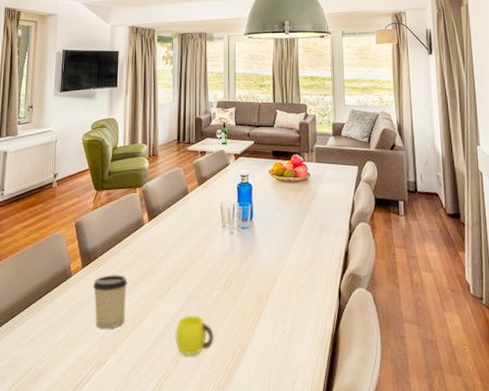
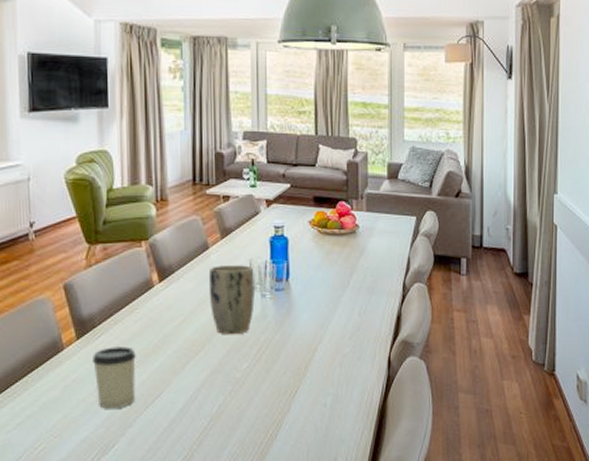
cup: present [175,315,214,356] -> none [197,391,244,436]
plant pot: none [187,207,224,266] -> present [208,265,255,335]

